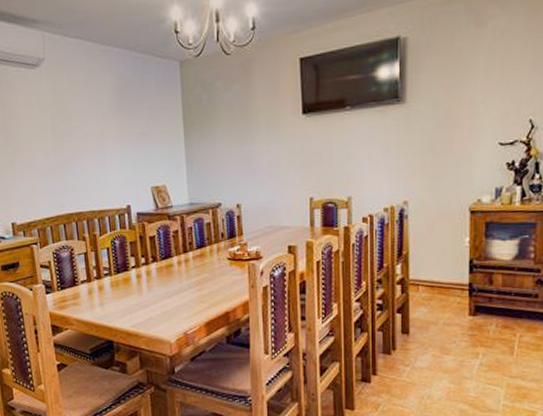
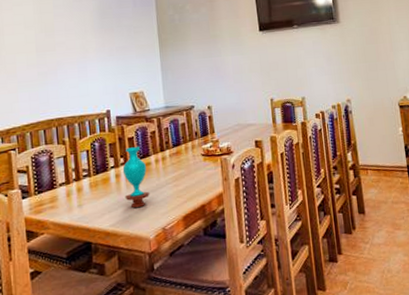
vase: none [143,246,171,310] -> present [122,146,149,208]

